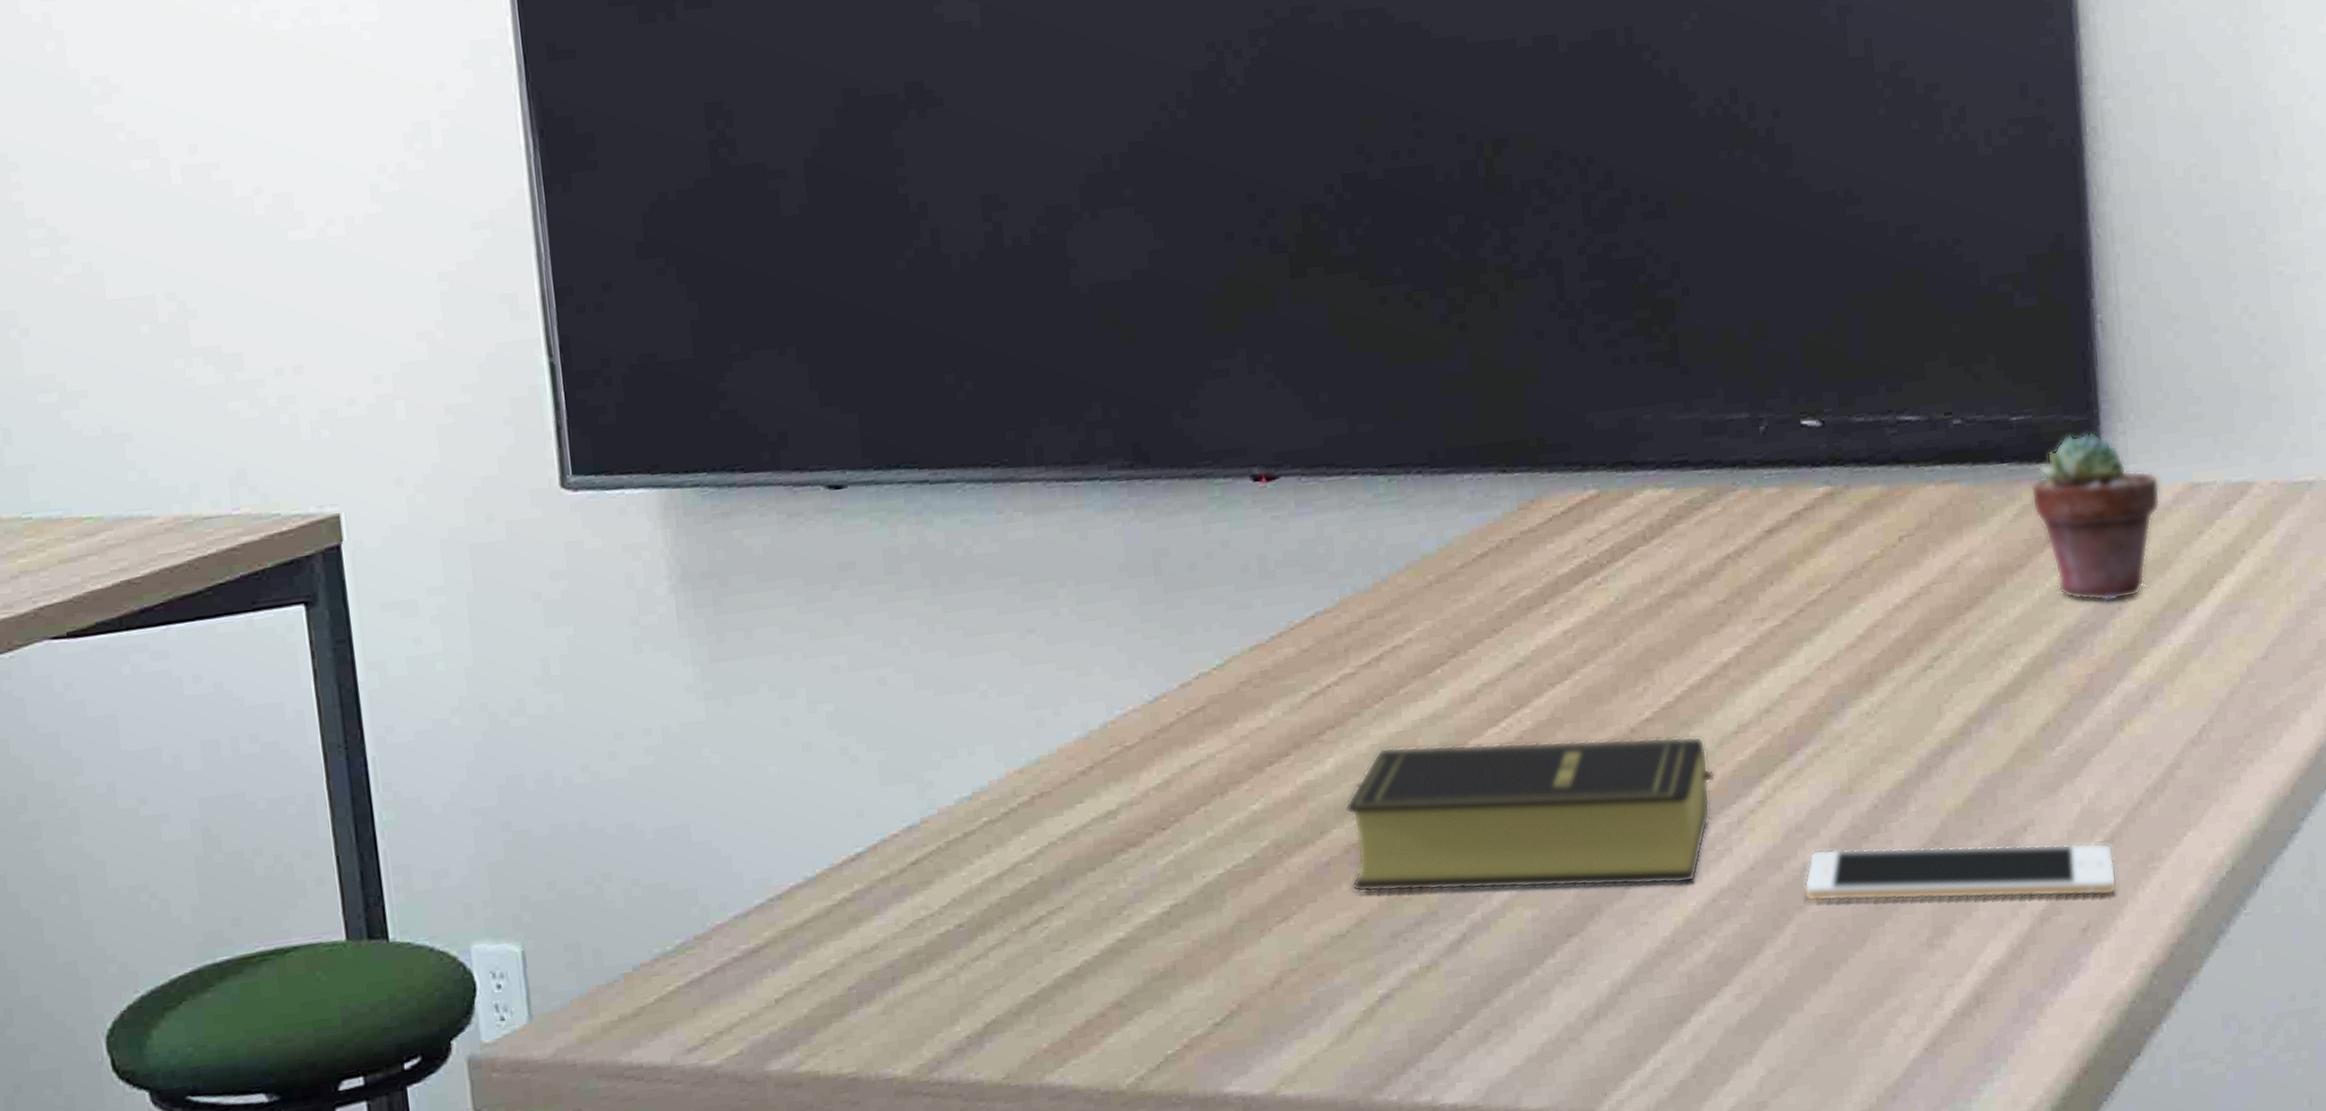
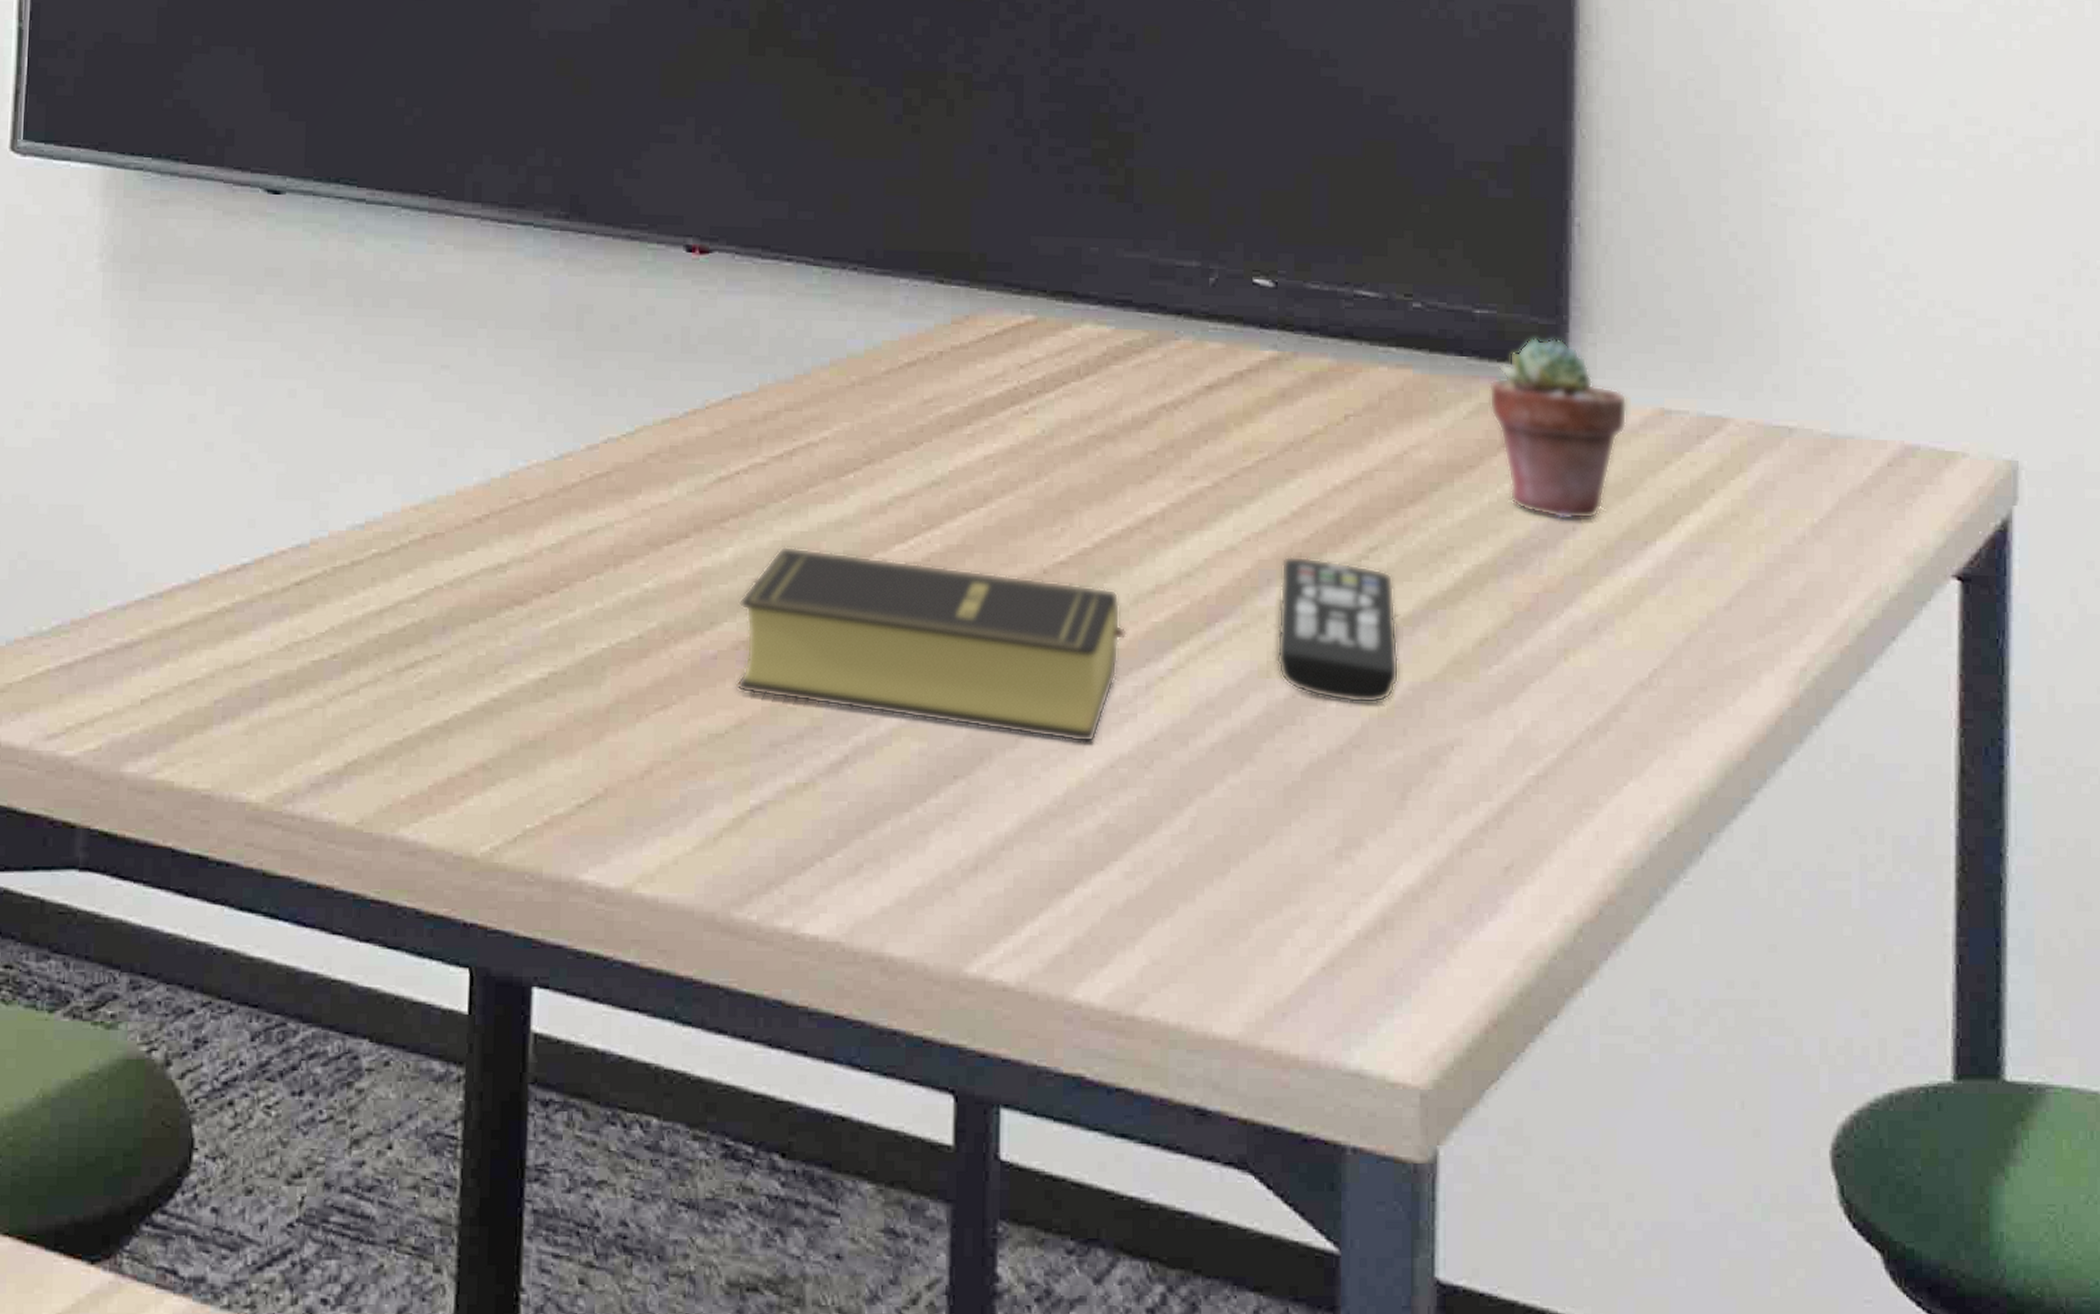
cell phone: present [1804,842,2117,902] -> none [1209,731,1547,836]
remote control: none [1853,675,1972,805] -> present [1277,556,1399,704]

